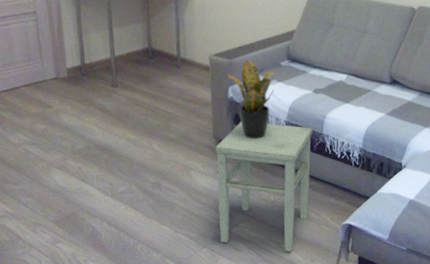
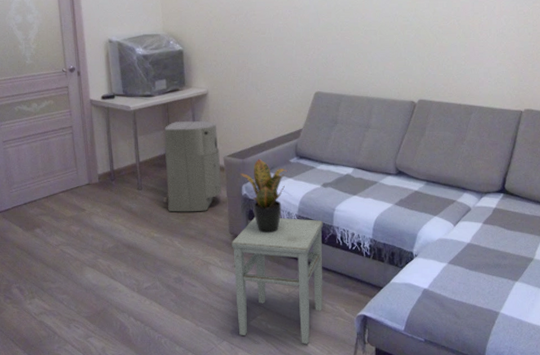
air purifier: none [142,14,207,114] -> present [164,121,222,212]

